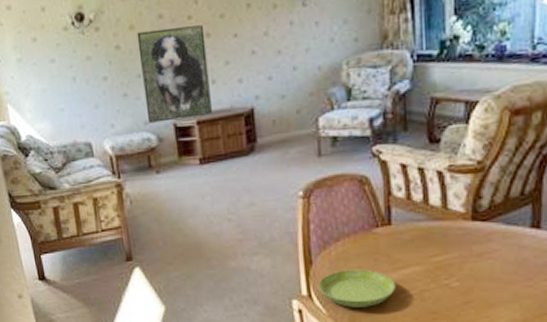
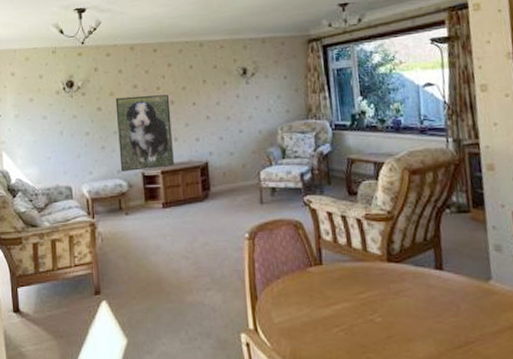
saucer: present [317,269,396,308] -> none [262,305,329,341]

